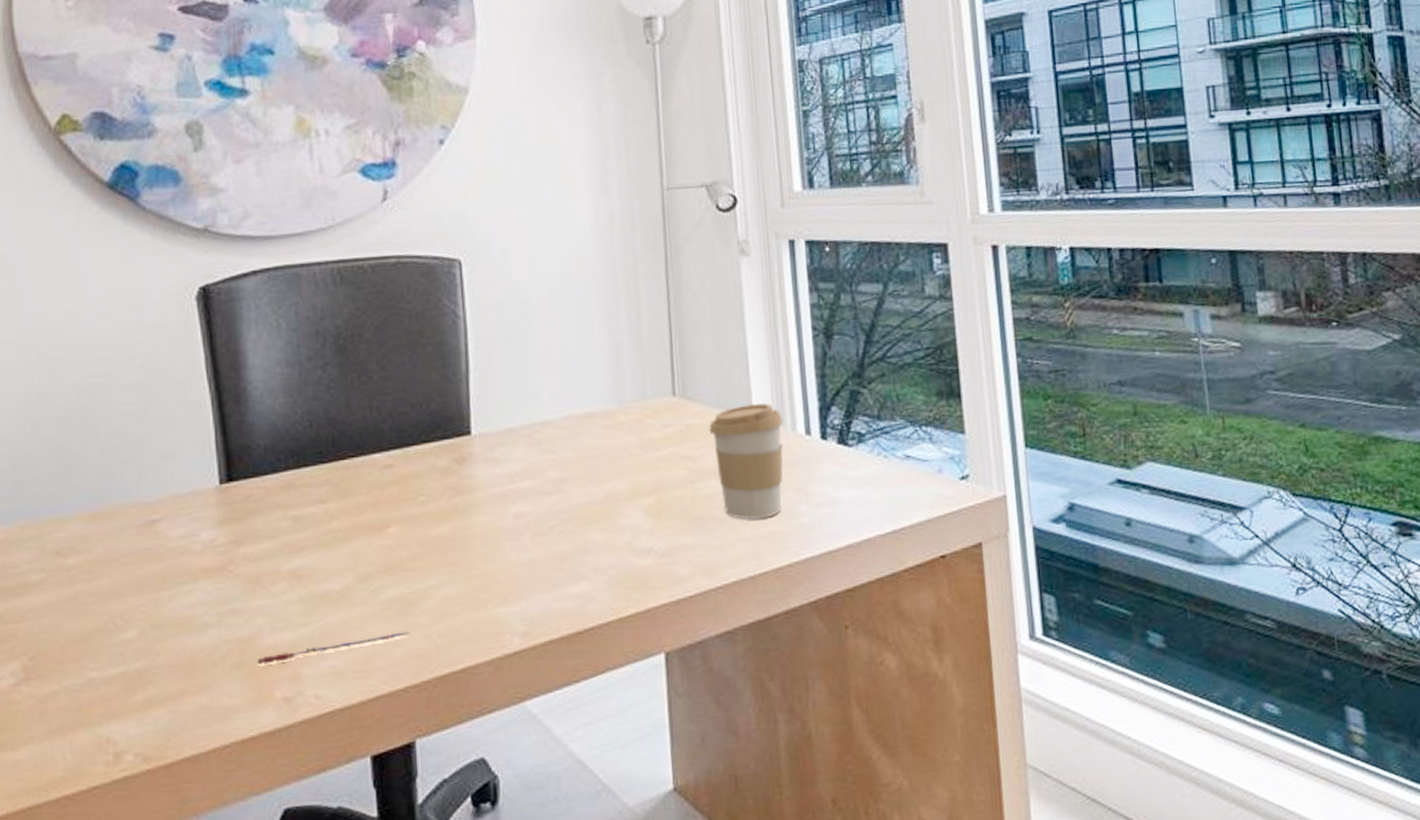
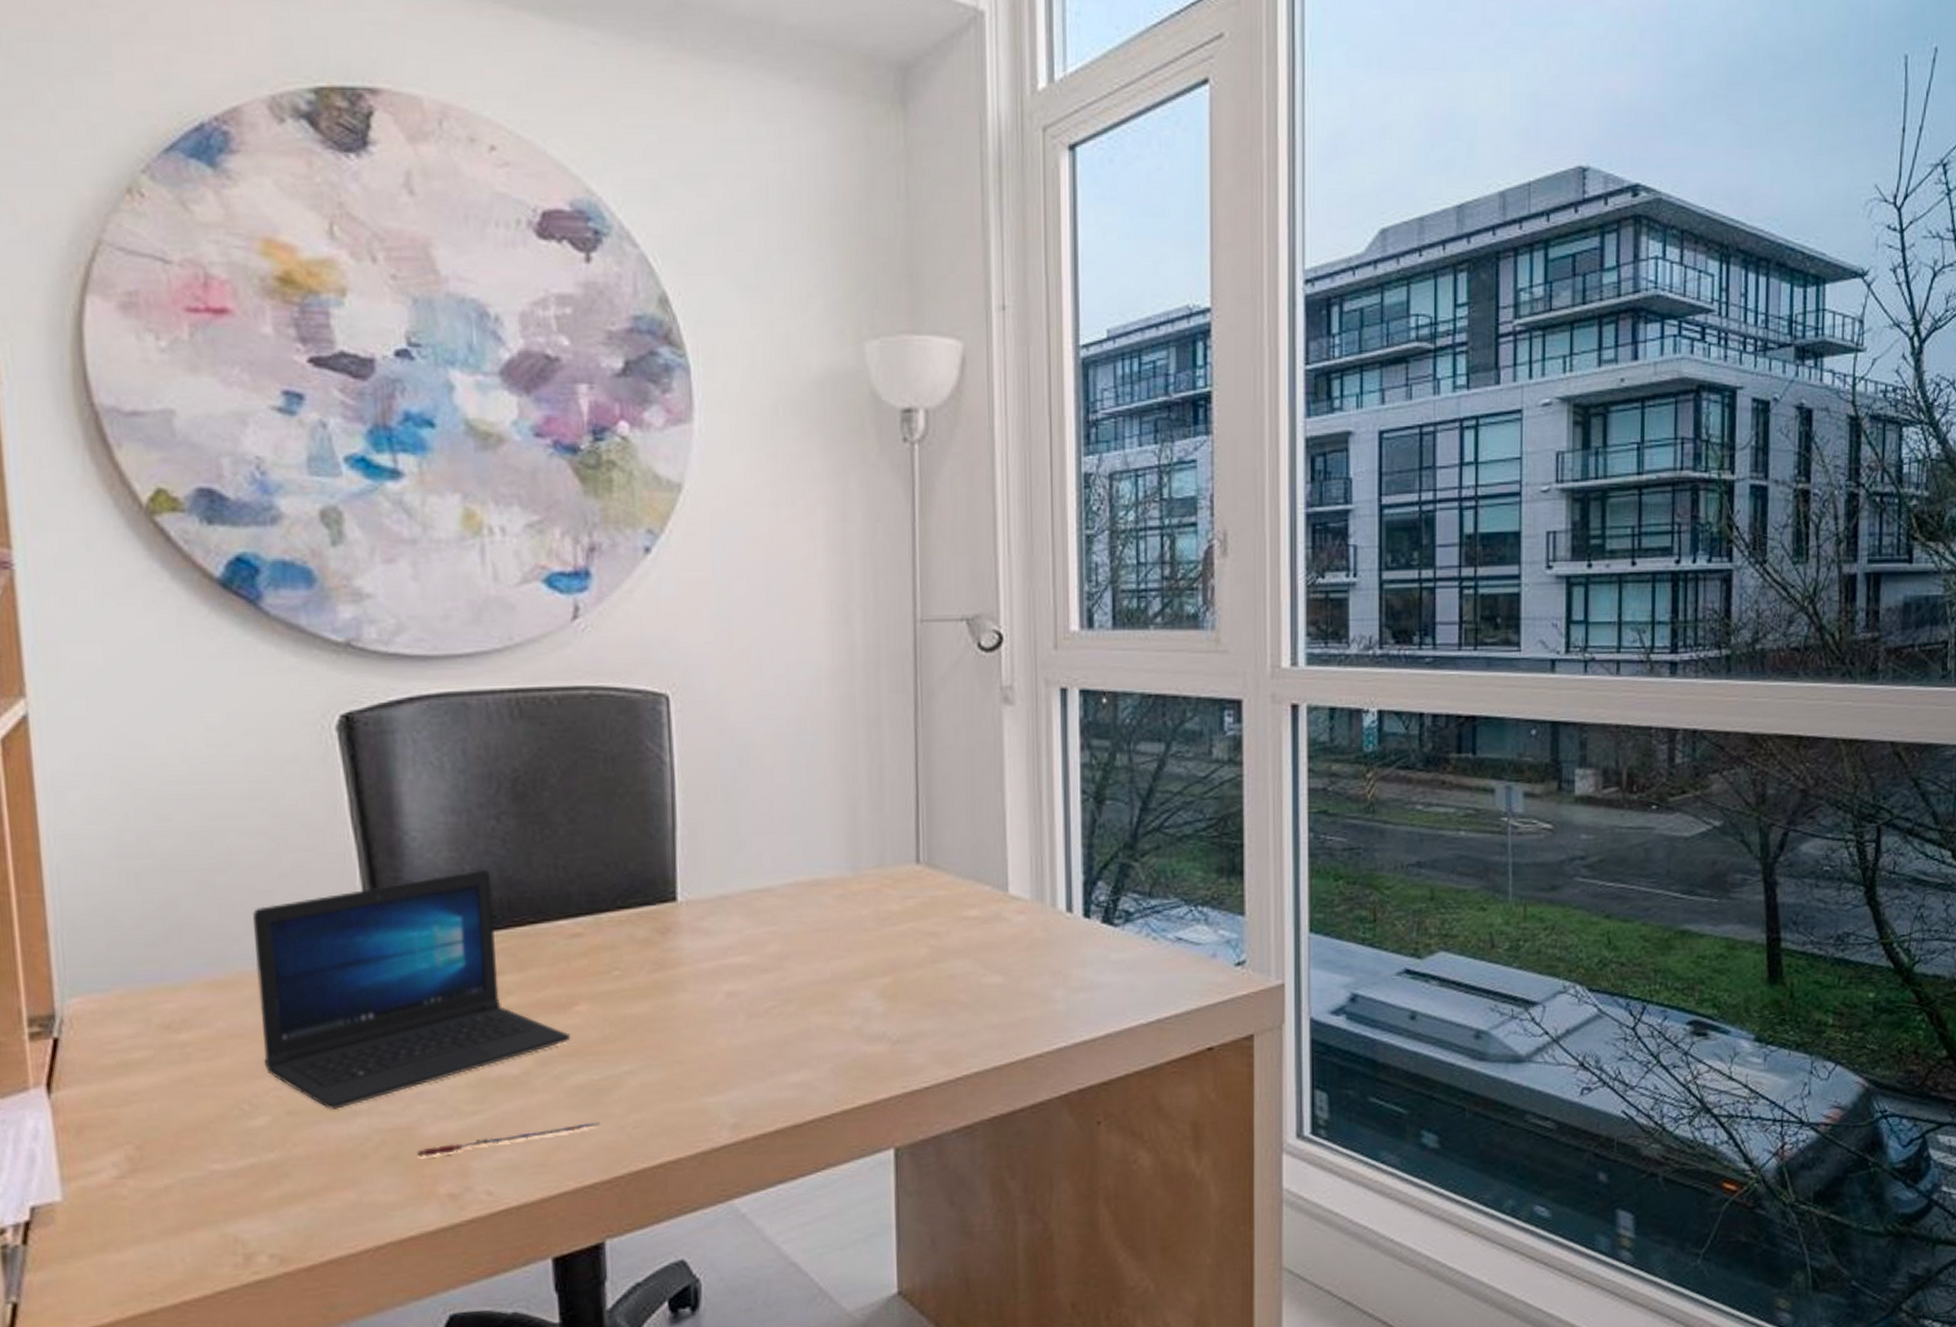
laptop: none [128,413,385,623] -> present [253,870,571,1110]
coffee cup: present [709,402,783,520] -> none [957,874,1042,1005]

